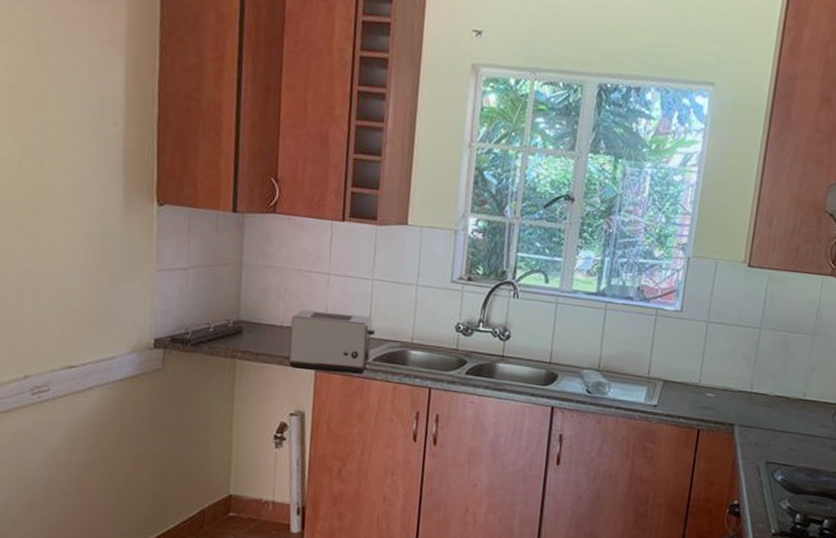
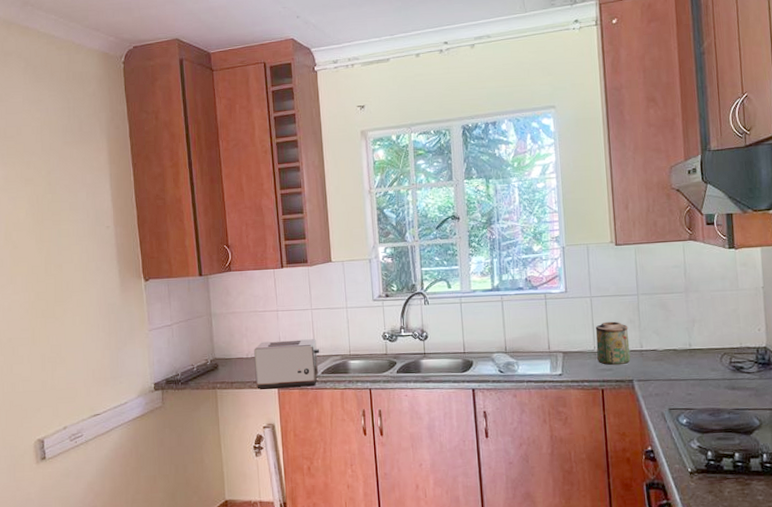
canister: none [700,353,742,406] -> present [595,321,631,366]

